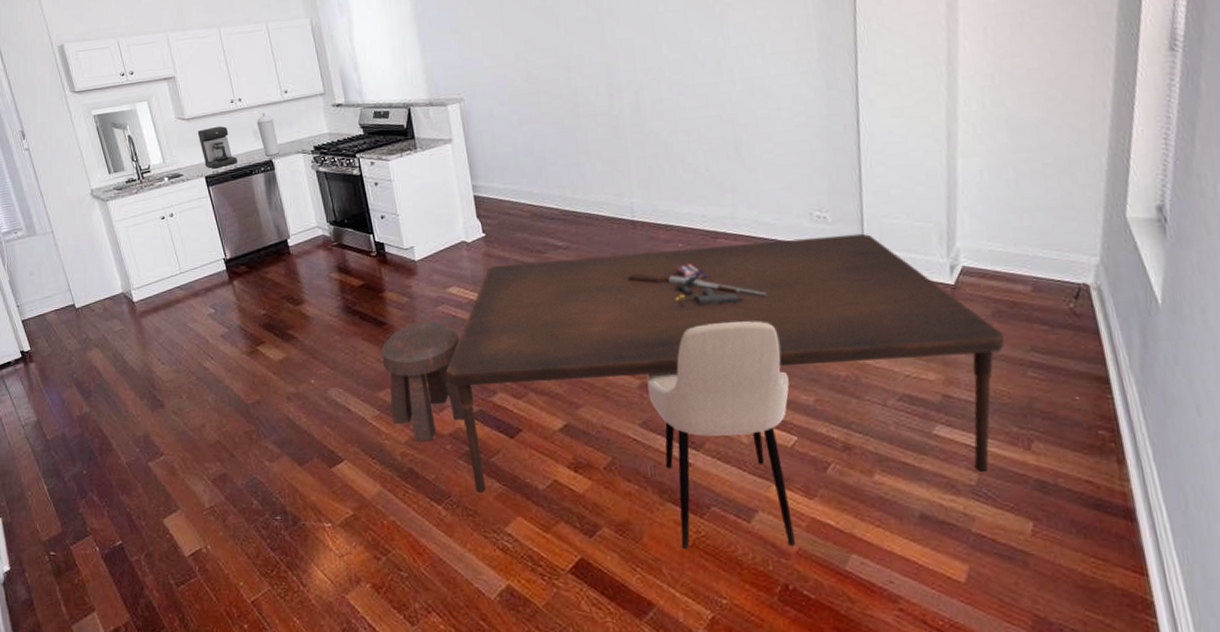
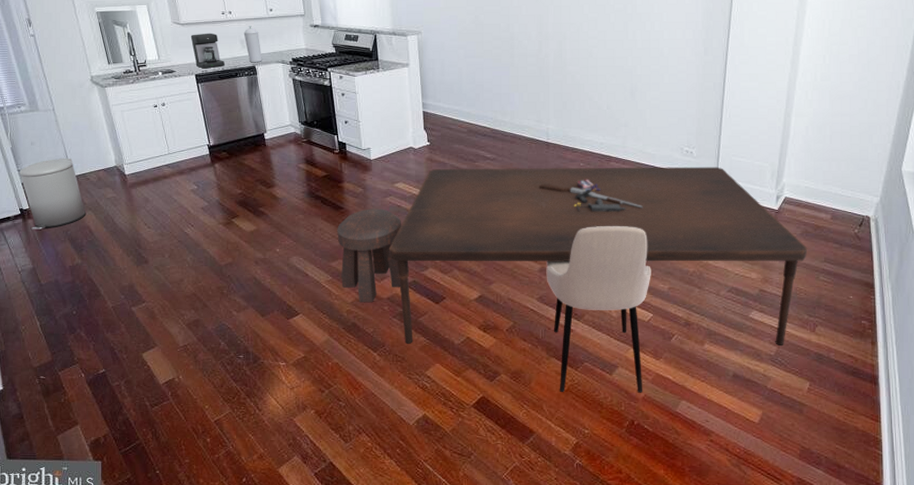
pedal bin: none [19,287,93,375] -> present [19,158,86,229]

